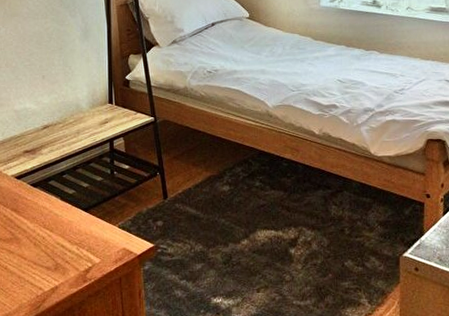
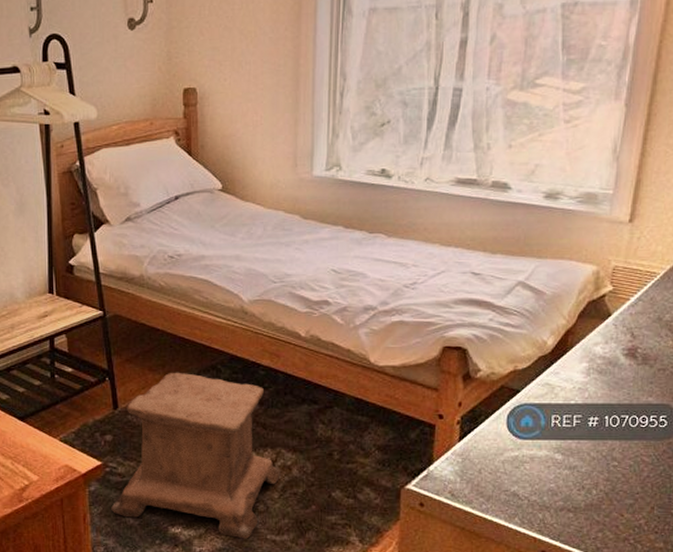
stool: none [162,166,303,305] -> present [111,372,281,539]

